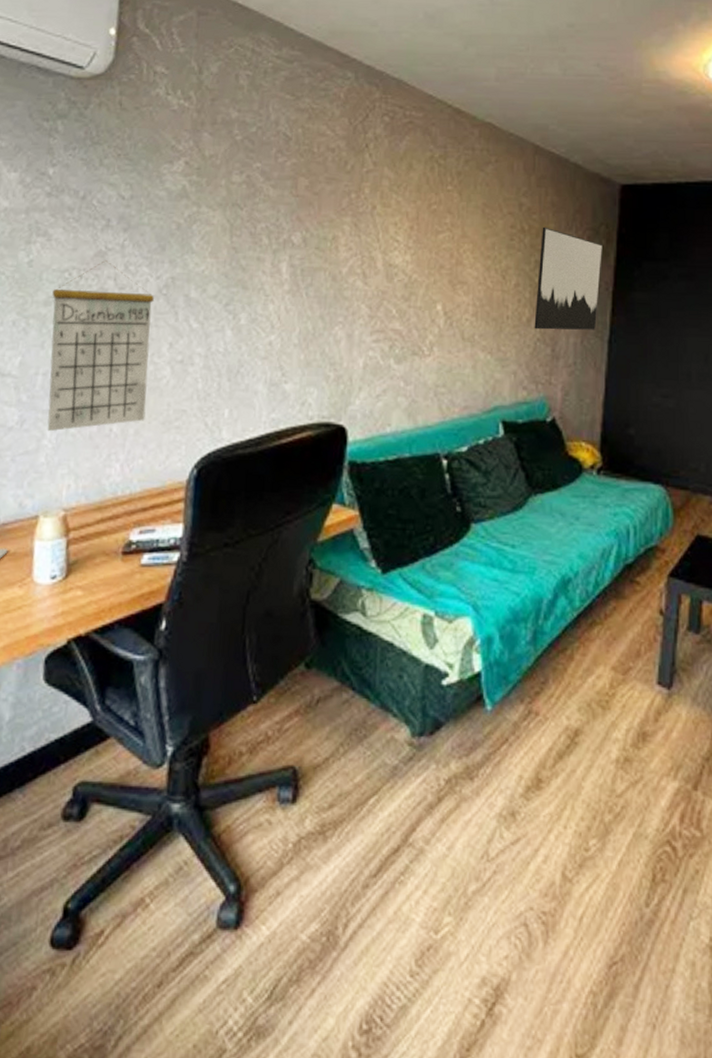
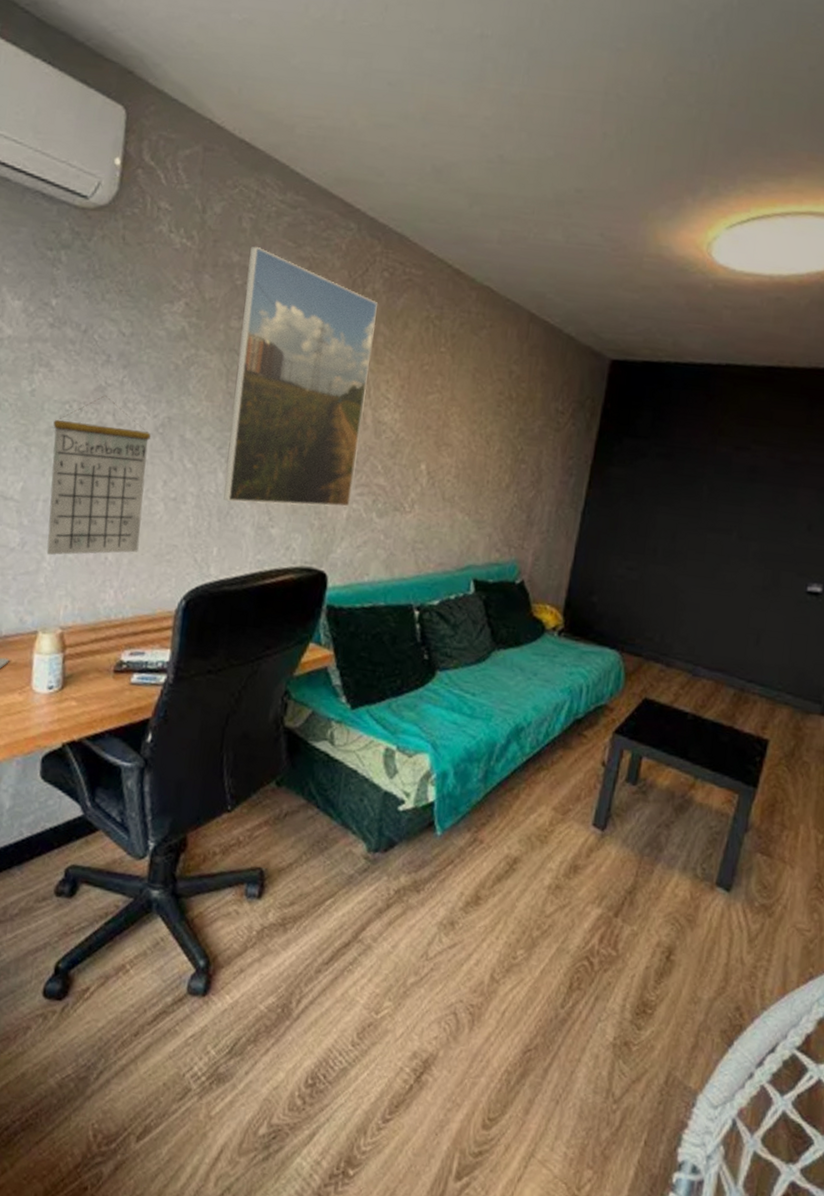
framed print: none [233,101,380,360] -> present [223,246,377,507]
wall art: present [534,227,602,331] -> none [512,396,587,501]

